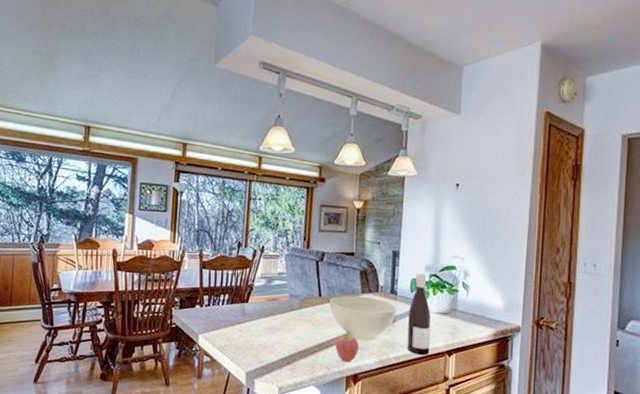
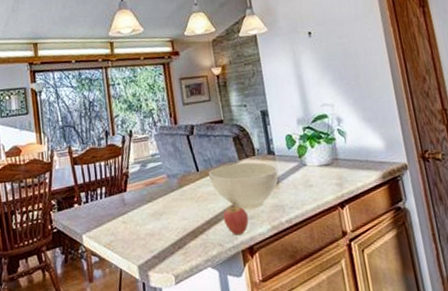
bottle: present [407,274,431,356] -> none [289,128,321,214]

